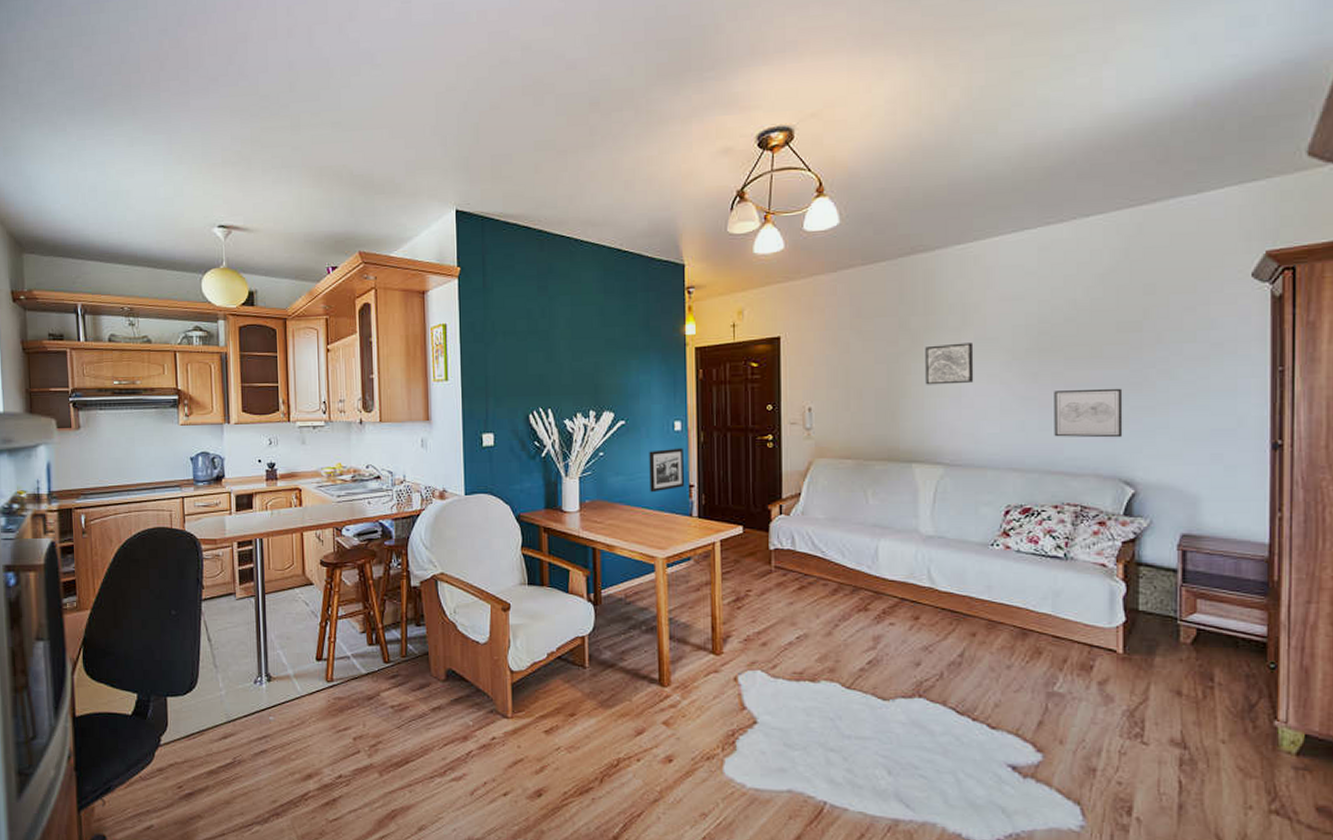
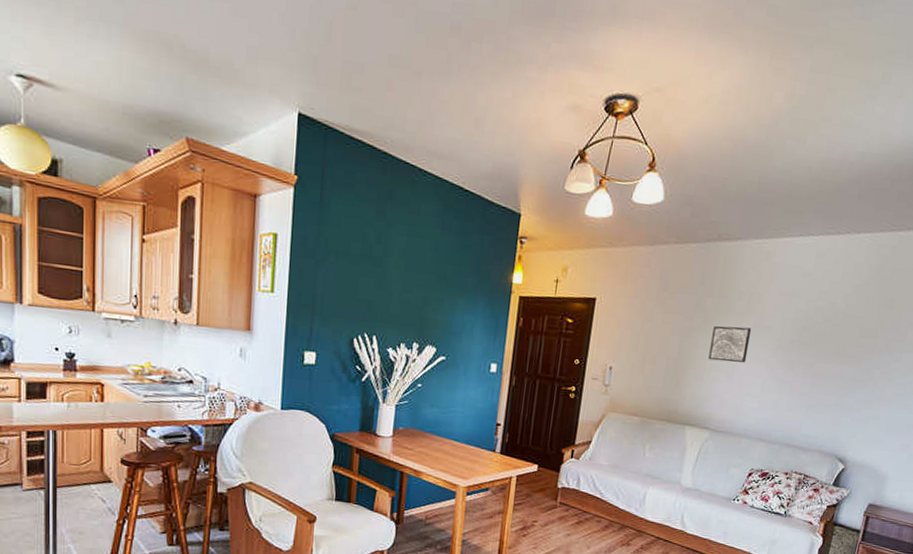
picture frame: present [649,448,685,493] -> none [460,388,496,427]
wall art: present [1054,388,1123,438] -> none [797,378,853,423]

